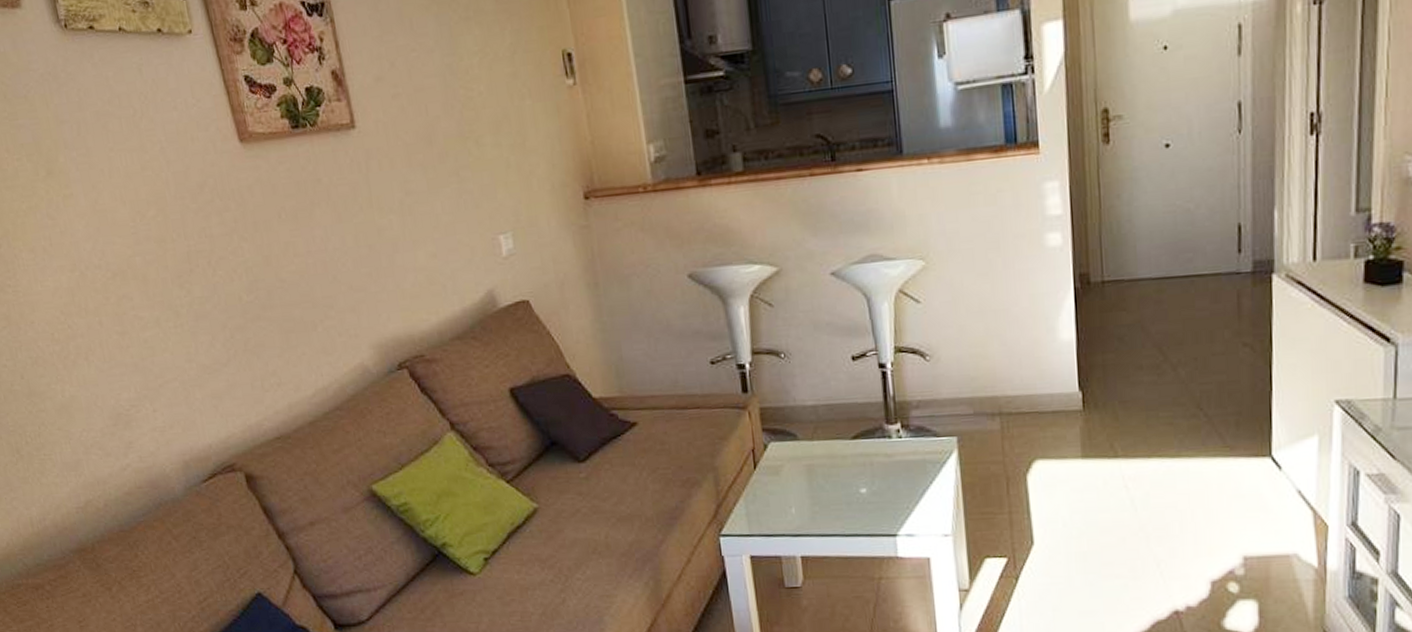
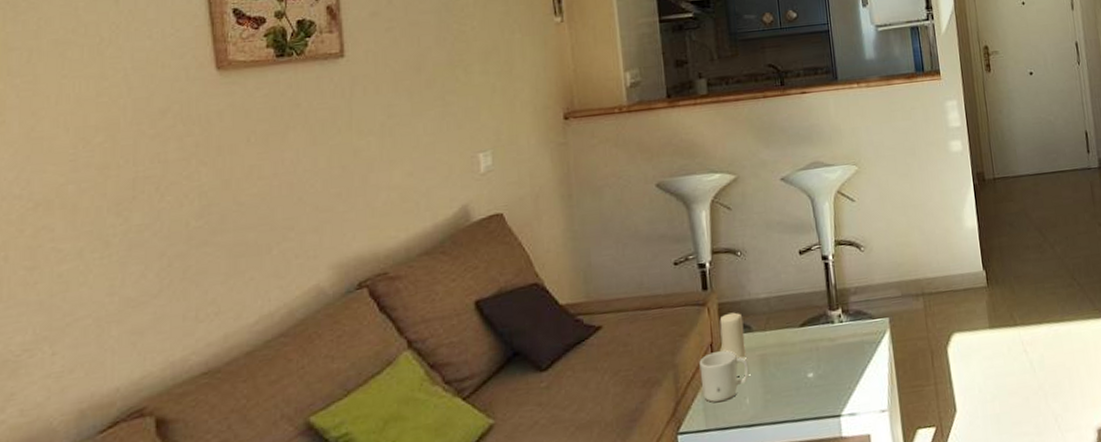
mug: none [740,457,795,509] -> present [699,350,749,403]
candle: none [762,418,791,467] -> present [719,312,746,359]

